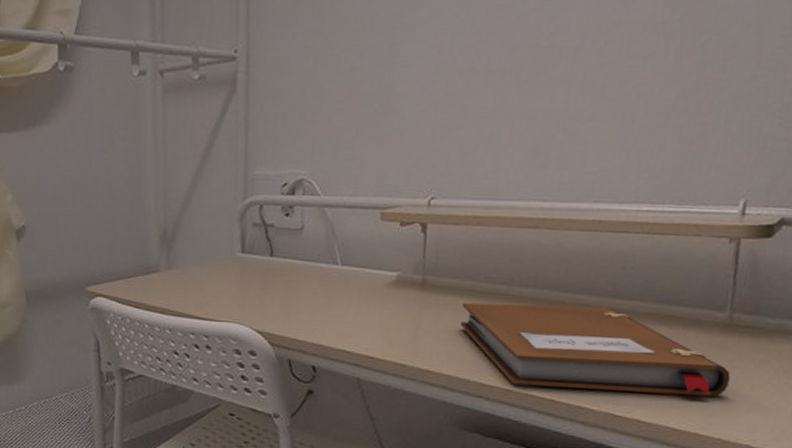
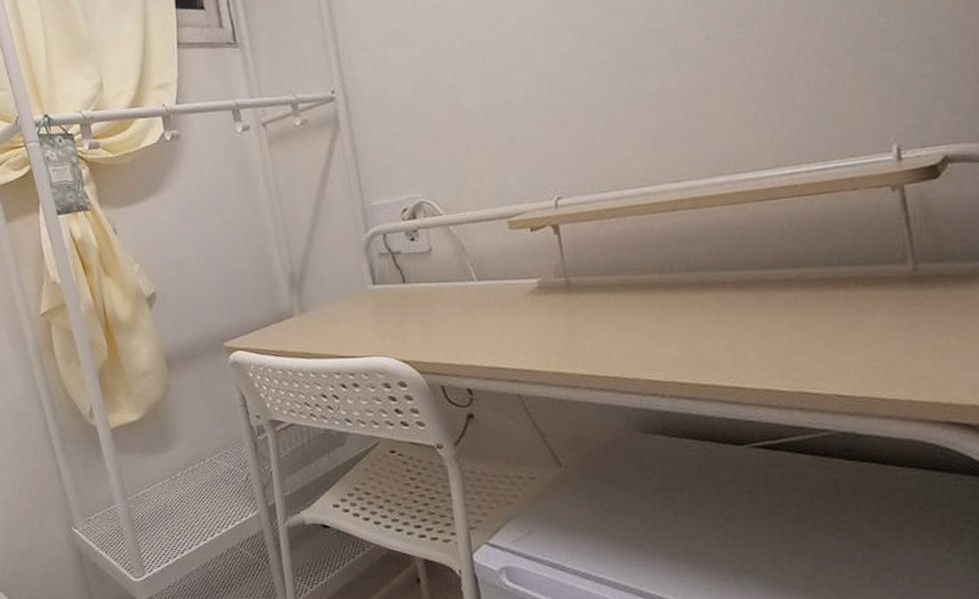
notebook: present [460,302,730,397] -> none [614,279,933,377]

